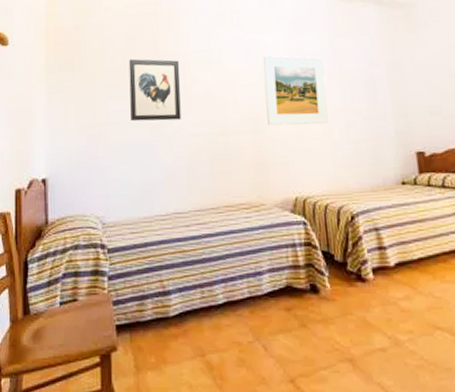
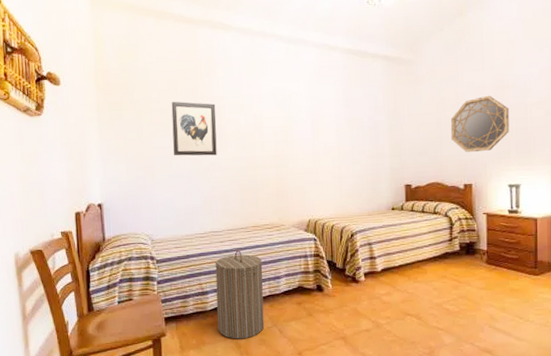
laundry hamper: none [179,236,244,358] -> present [215,250,265,339]
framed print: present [263,55,328,126] -> none [287,101,339,162]

